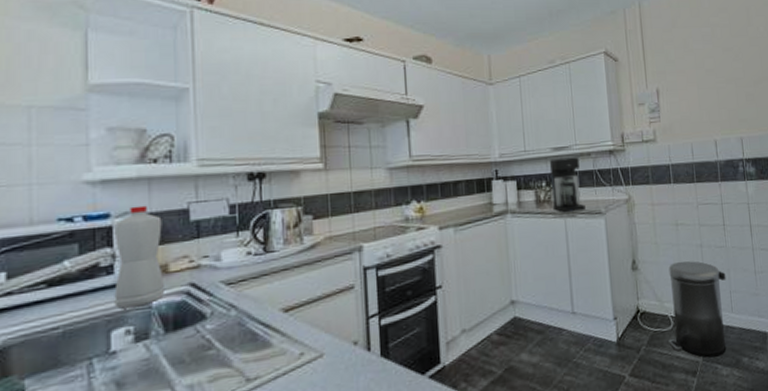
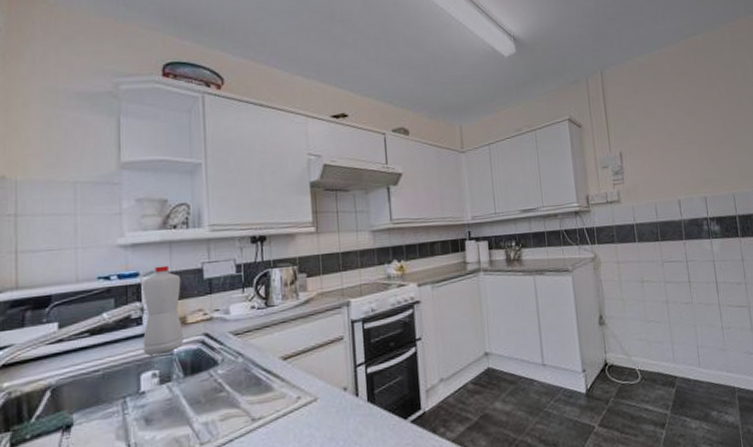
coffee maker: present [549,157,586,214] -> none [518,218,554,271]
pedal bin: present [668,261,727,358] -> none [635,316,695,411]

